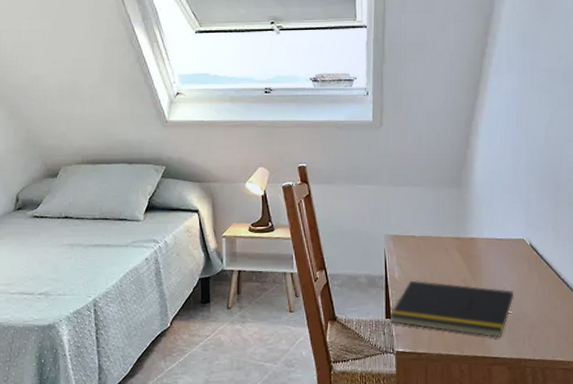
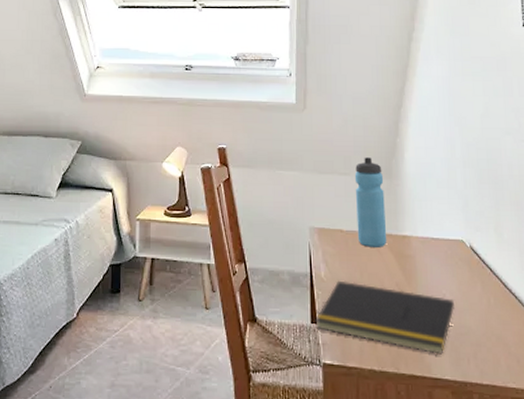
water bottle: none [427,169,456,250] -> present [354,157,387,247]

